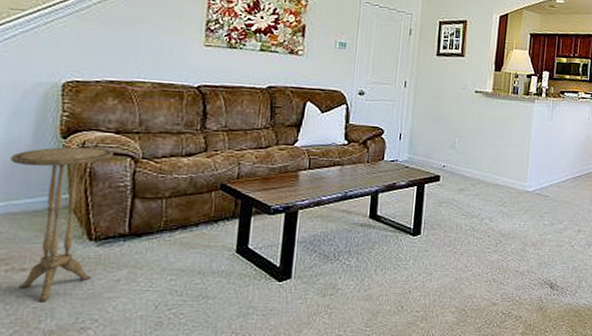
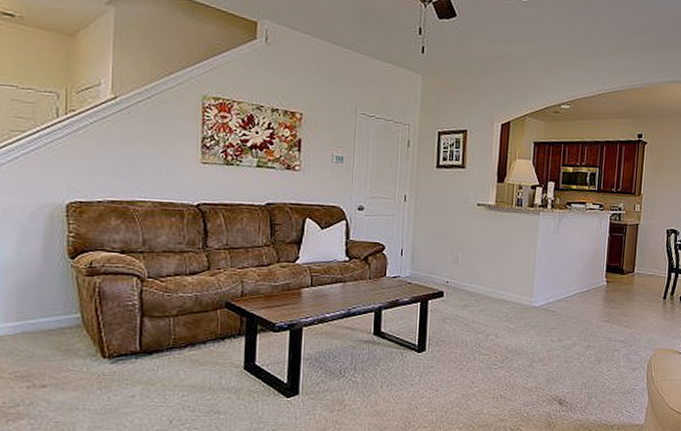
side table: present [10,146,114,302] -> none [23,266,120,417]

